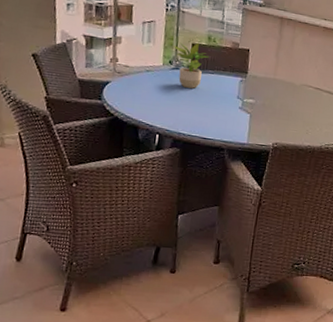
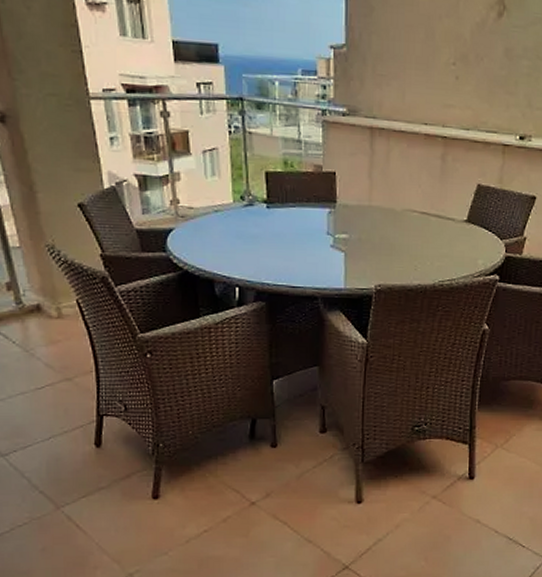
potted plant: present [174,42,209,89] -> none [244,169,287,227]

